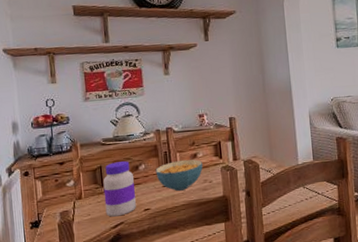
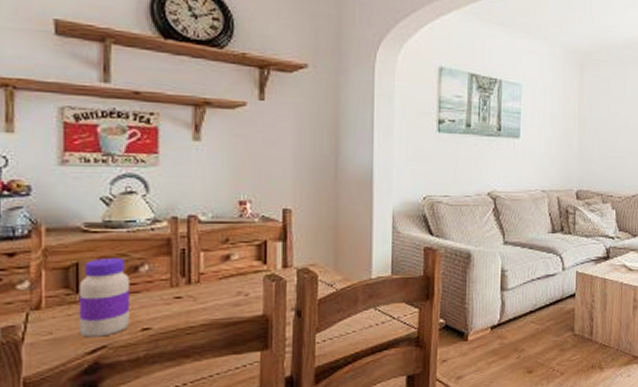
cereal bowl: present [155,159,203,191] -> none [165,263,237,305]

